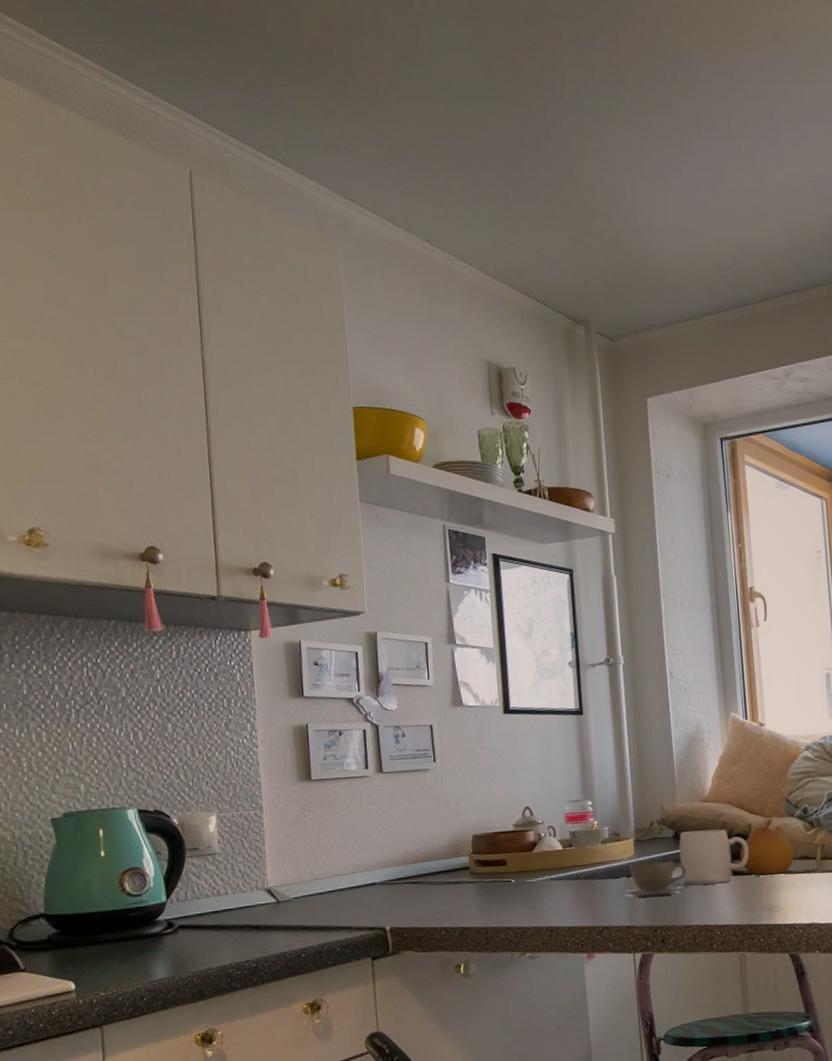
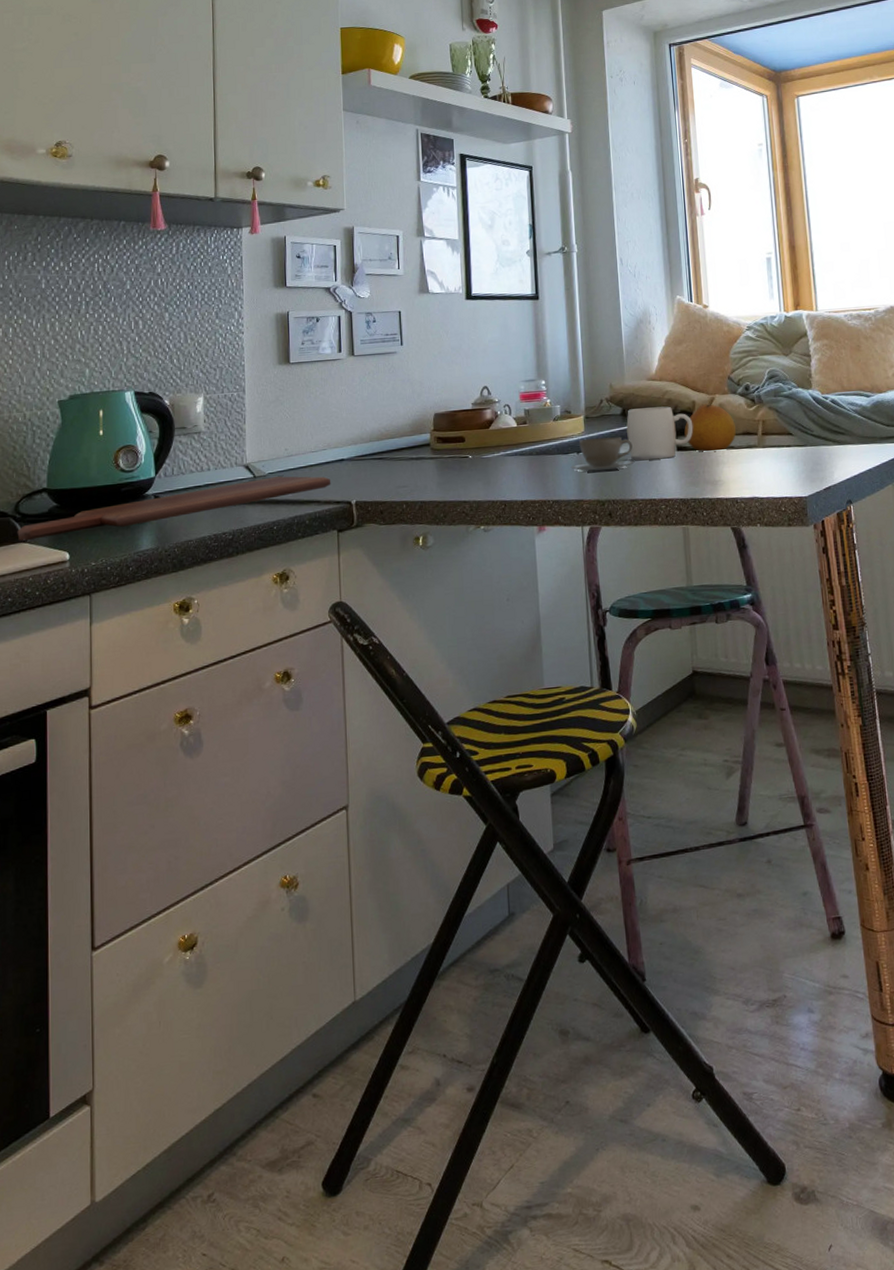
cutting board: none [13,901,363,970] -> present [17,476,331,541]

